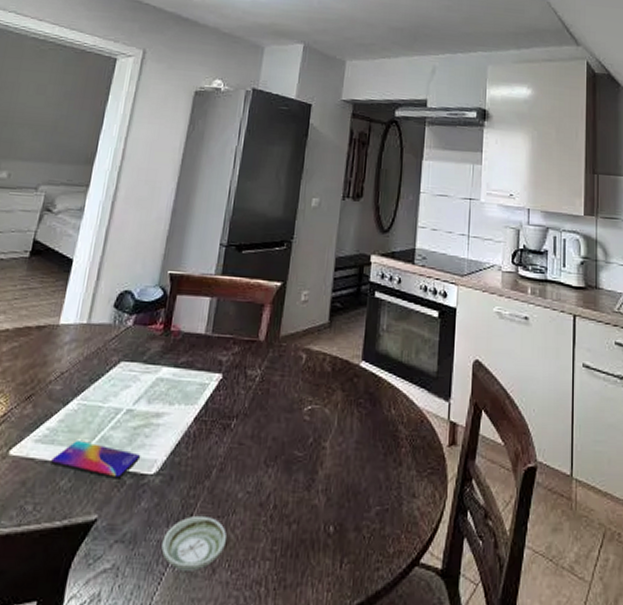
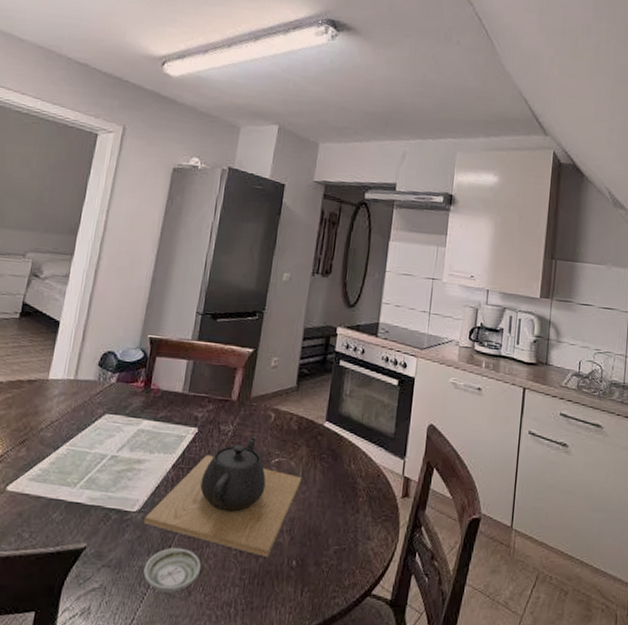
smartphone: present [49,441,141,480] -> none [43,481,125,515]
teapot: none [163,381,338,523] -> present [144,436,302,557]

